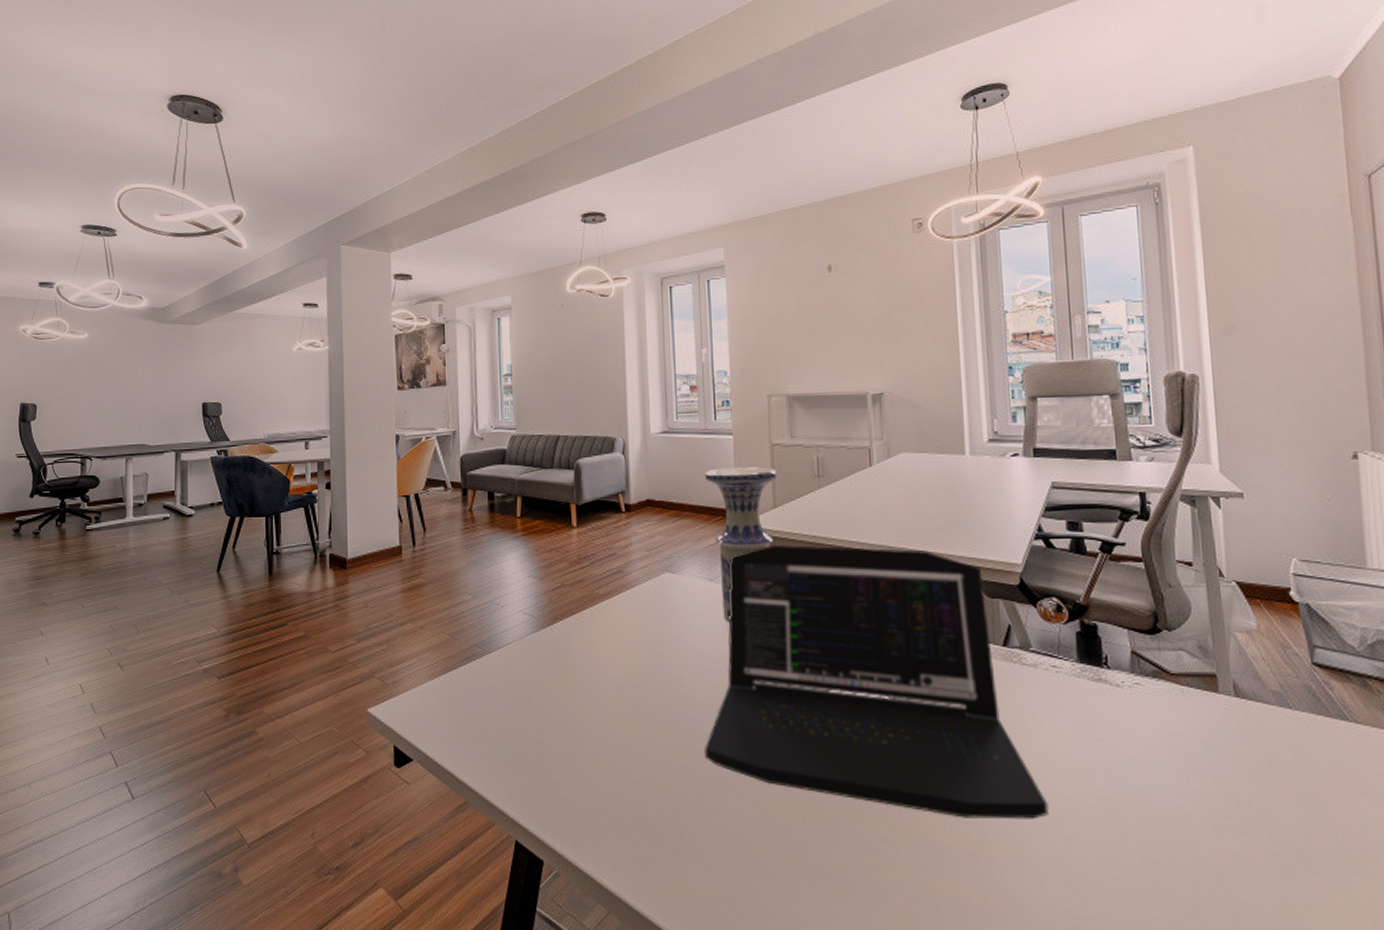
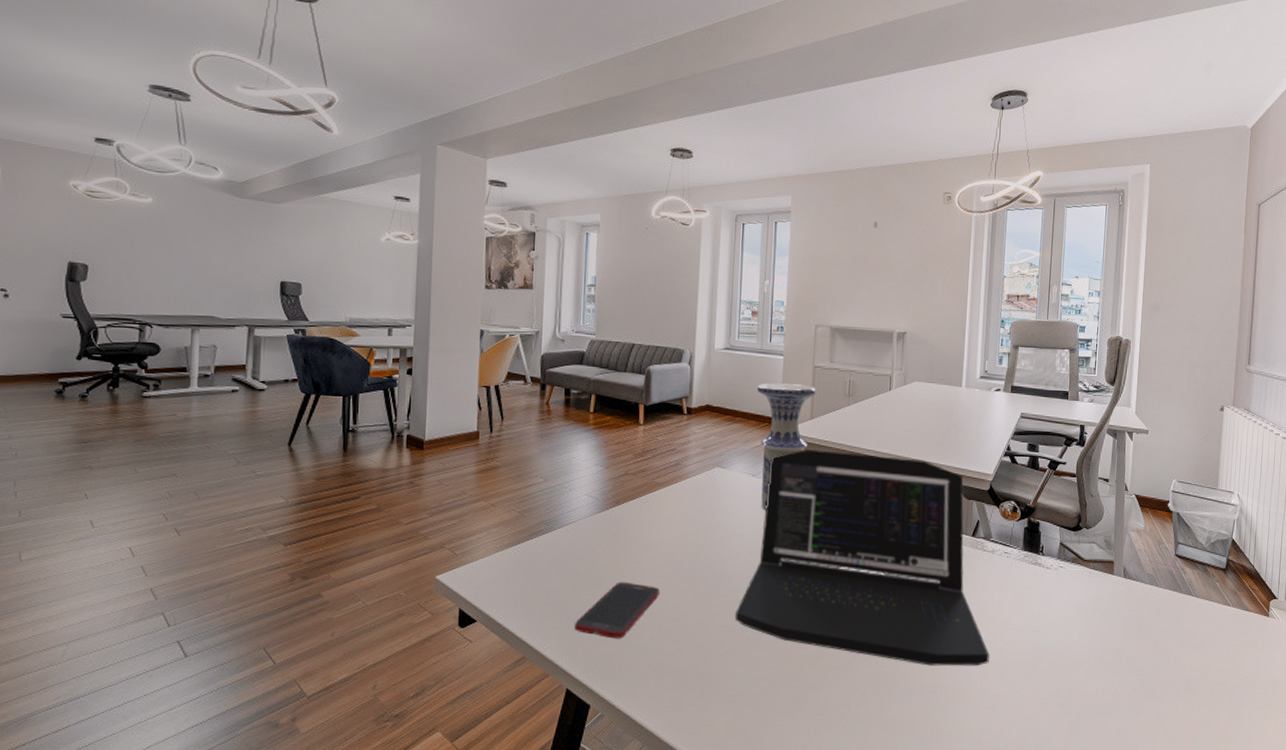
cell phone: none [518,712,612,781] -> present [573,581,660,639]

